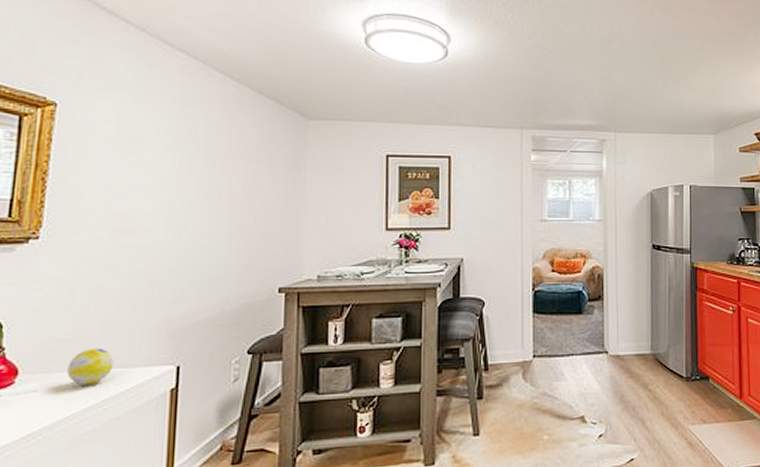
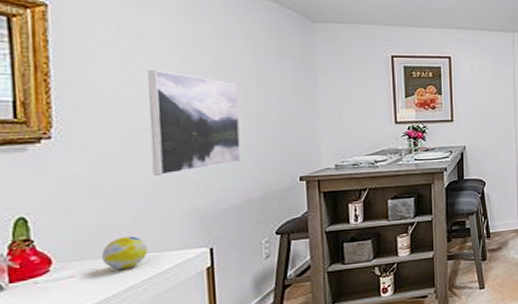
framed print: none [130,169,225,281] -> present [148,70,241,175]

